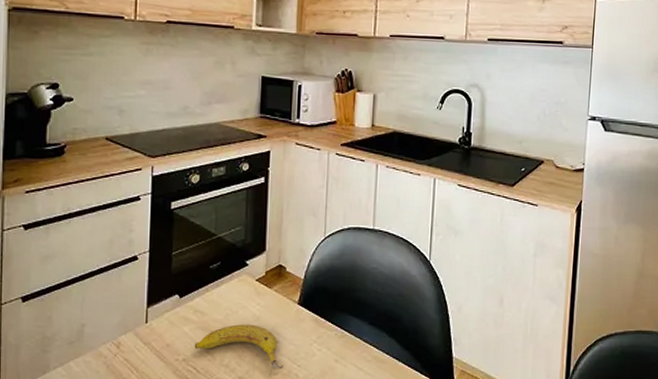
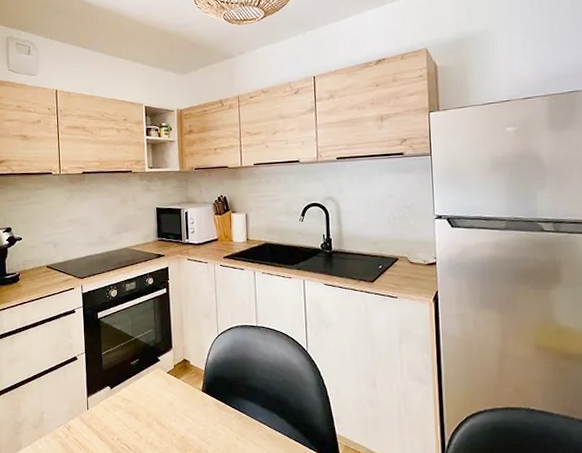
fruit: present [194,324,284,370] -> none [124,409,196,447]

